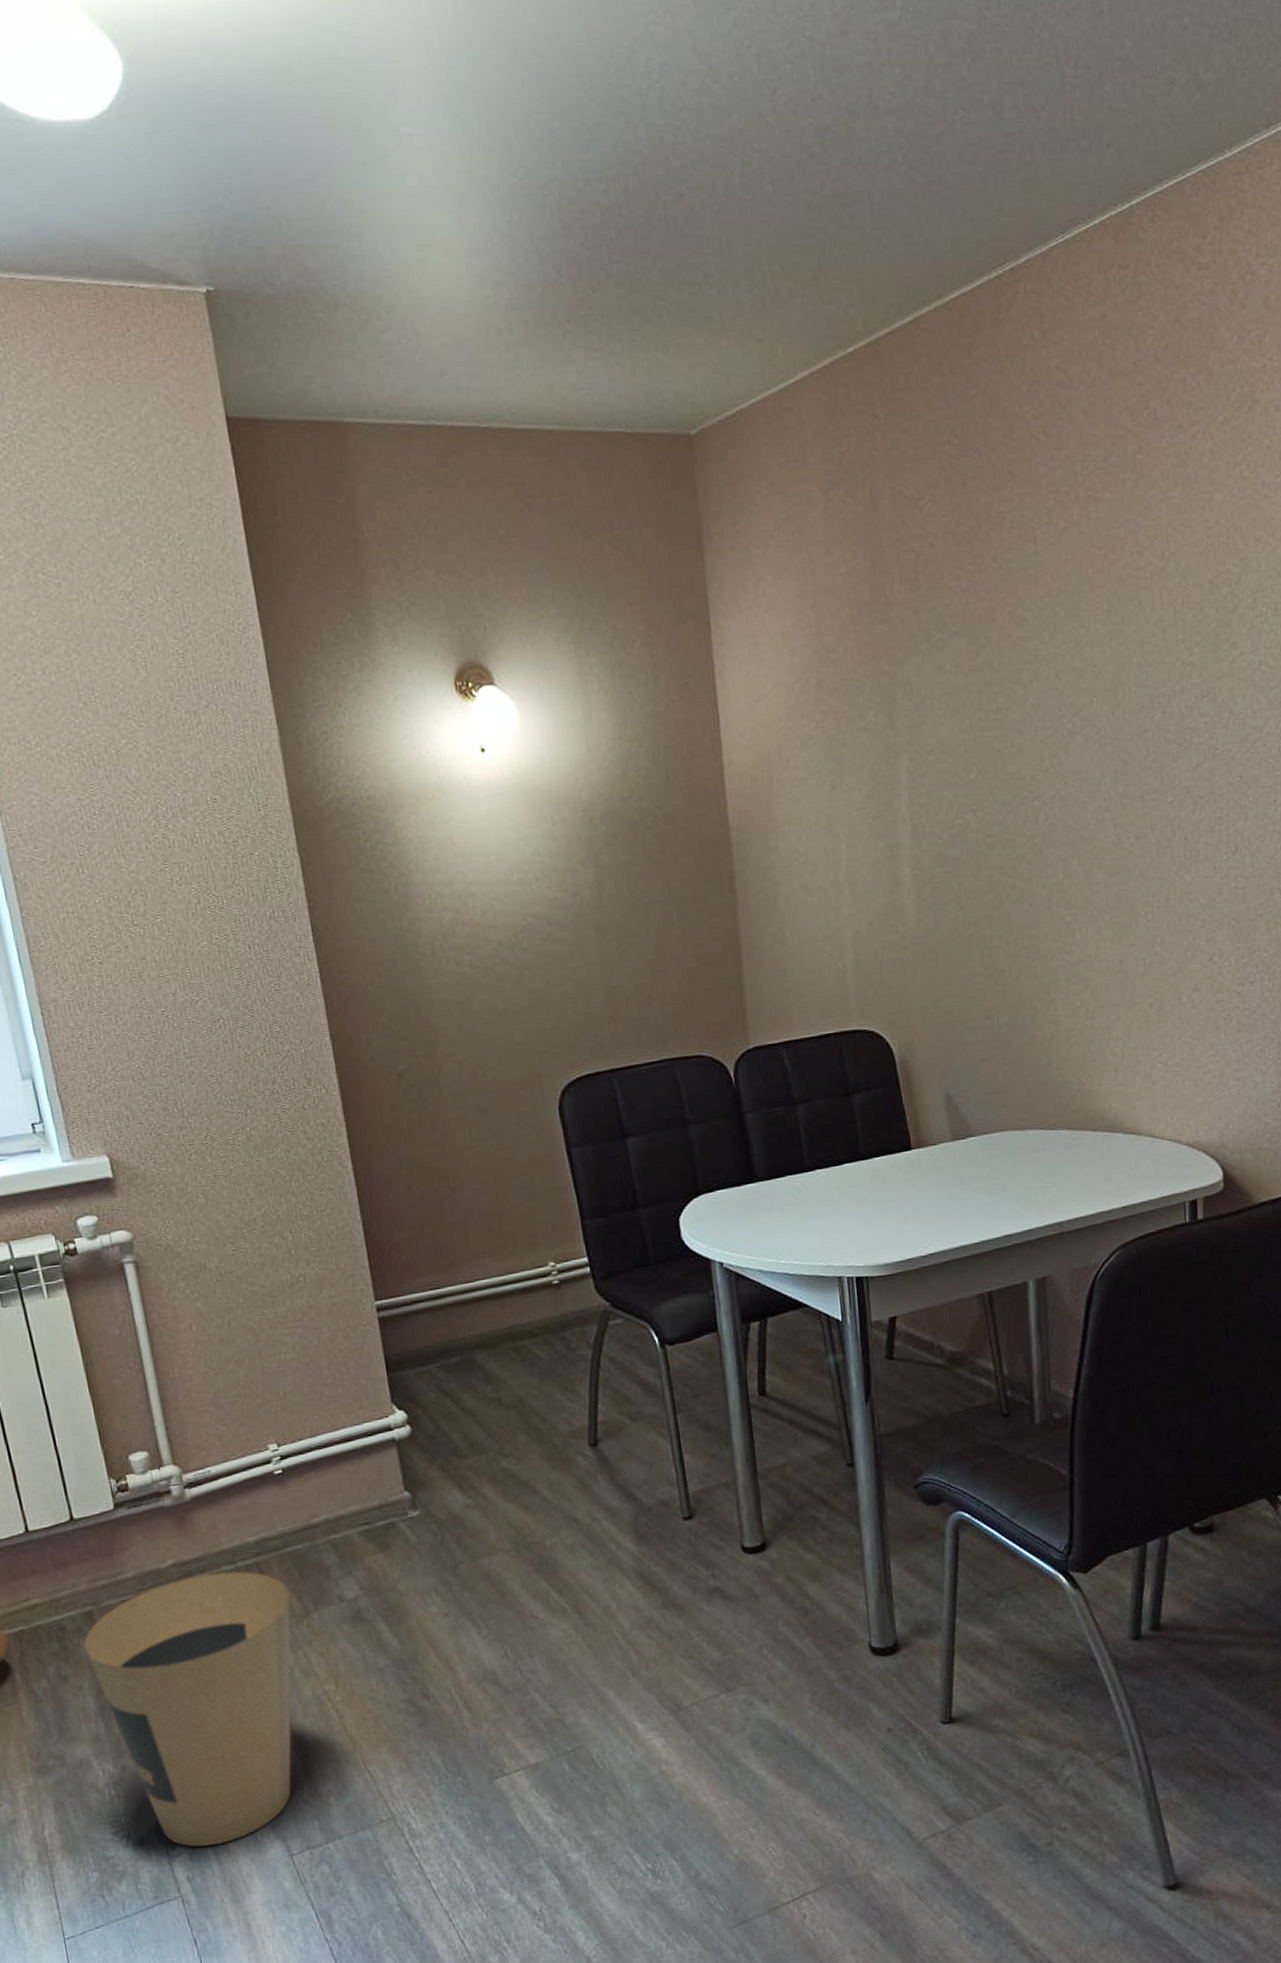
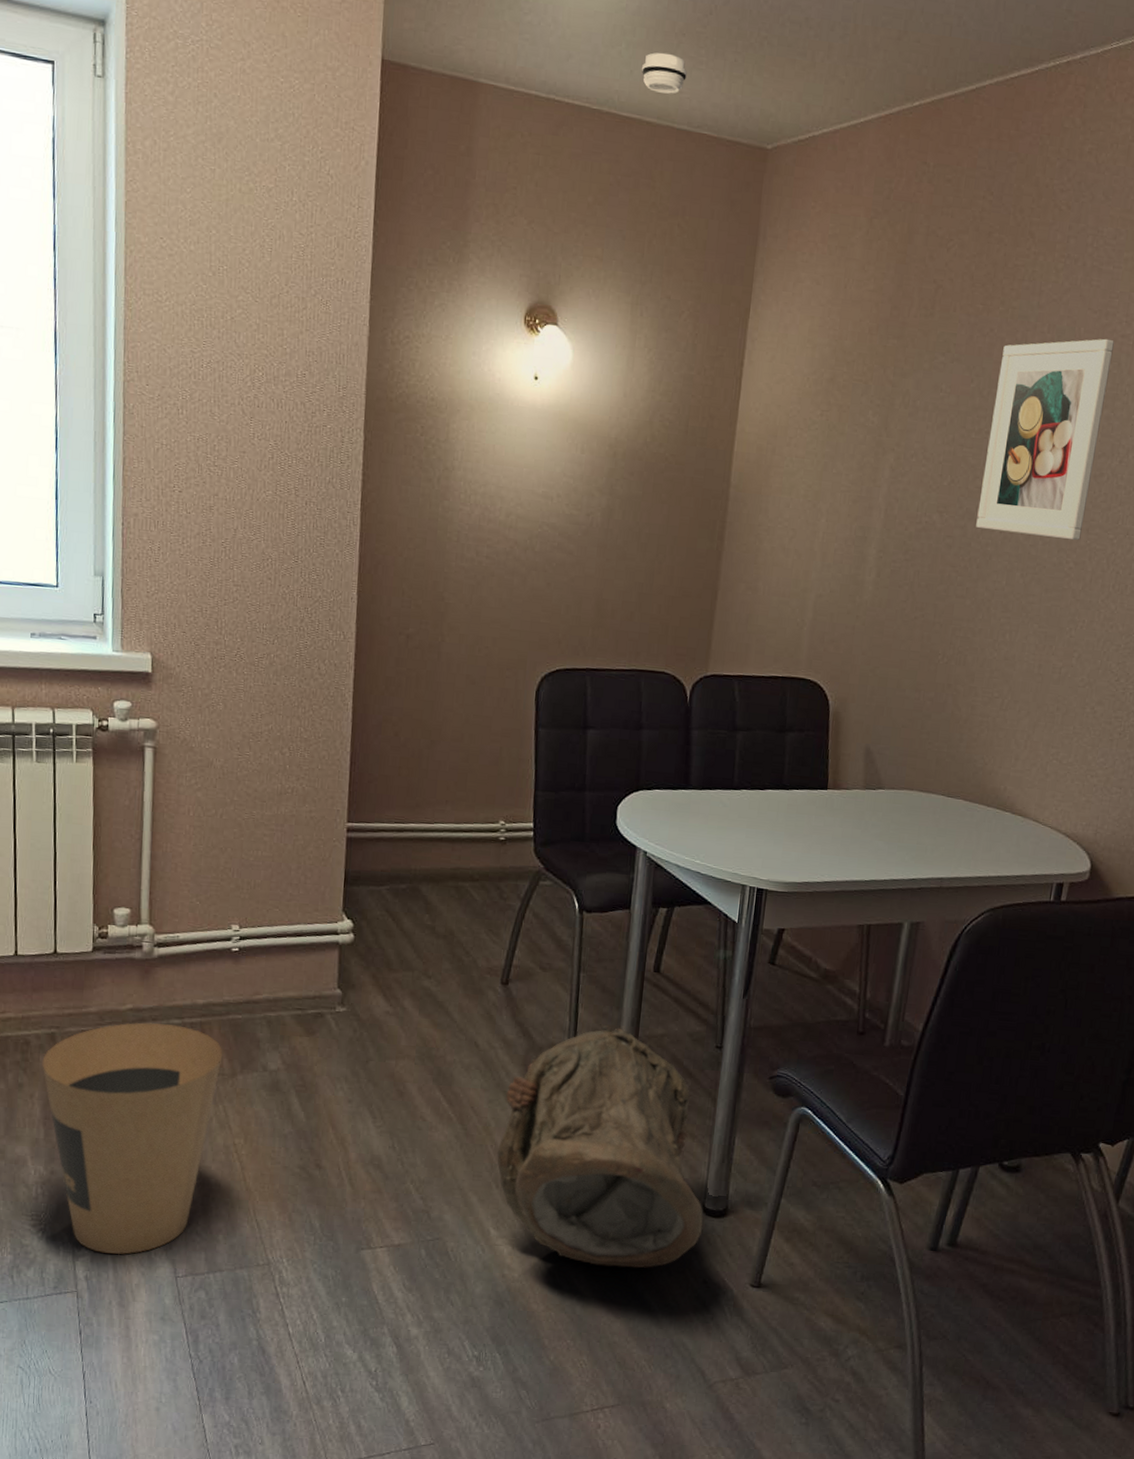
smoke detector: none [527,346,582,394] -> present [641,52,687,94]
bag: none [622,1467,875,1739] -> present [497,1025,703,1269]
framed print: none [1006,575,1137,821] -> present [976,338,1114,541]

